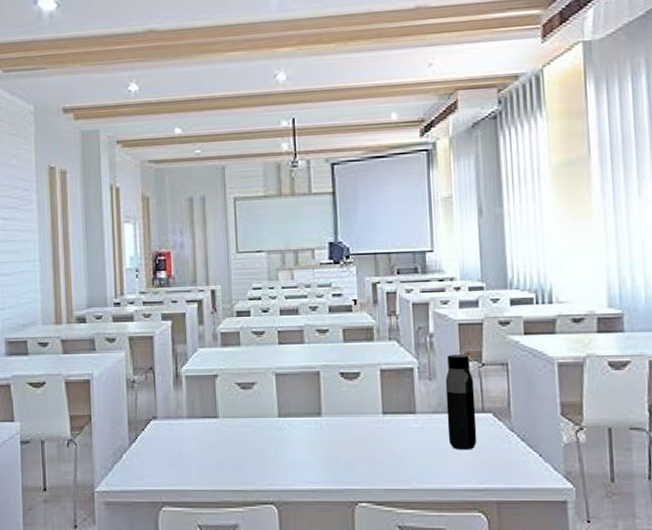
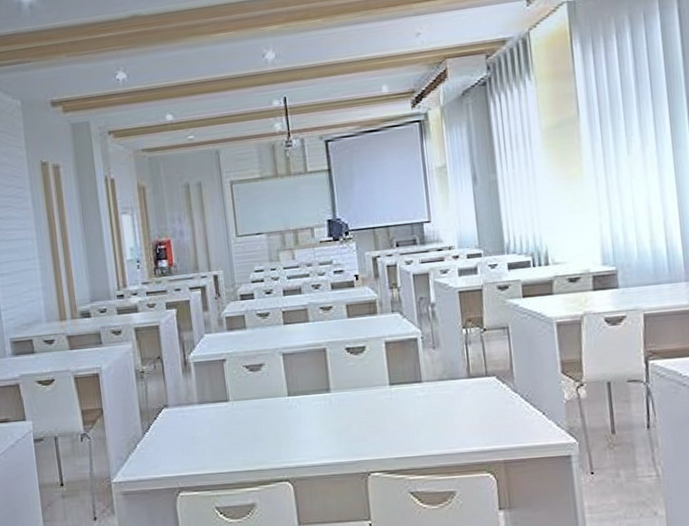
water bottle: present [445,354,477,450] -> none [448,321,483,414]

